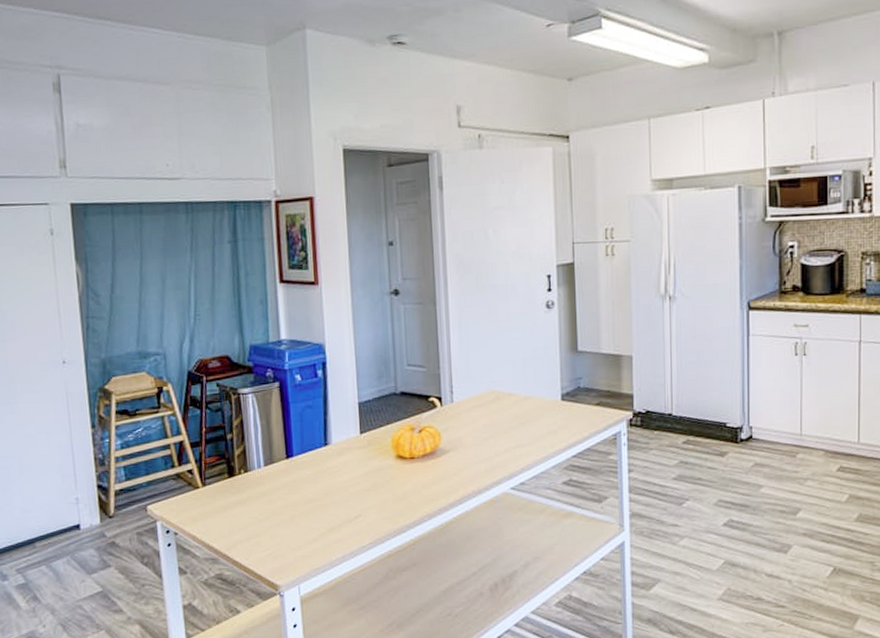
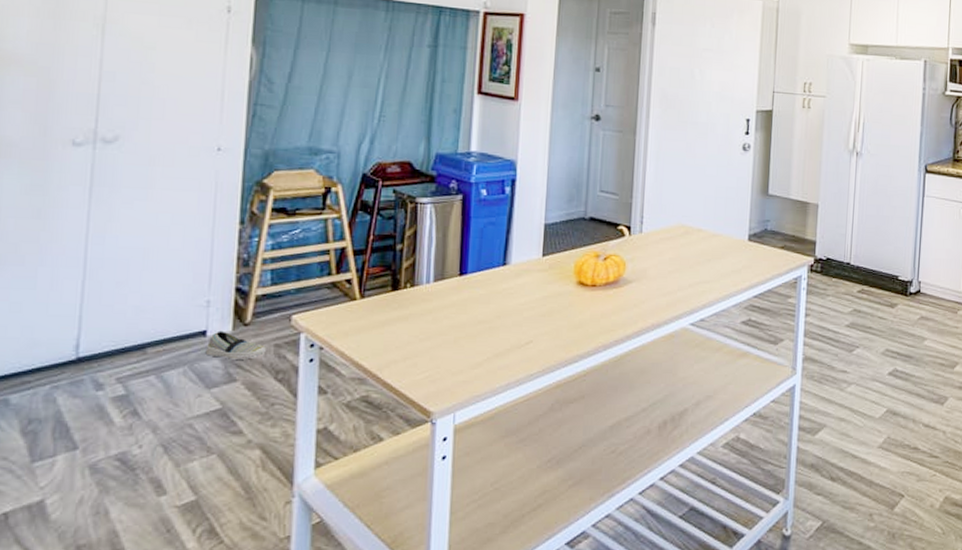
shoe: none [82,523,130,548] -> present [205,330,266,360]

